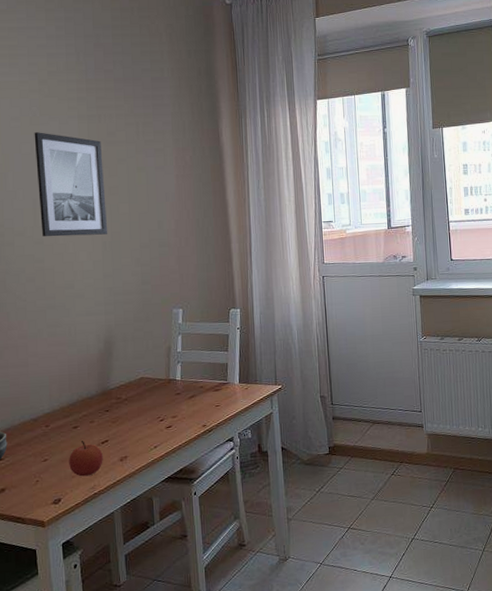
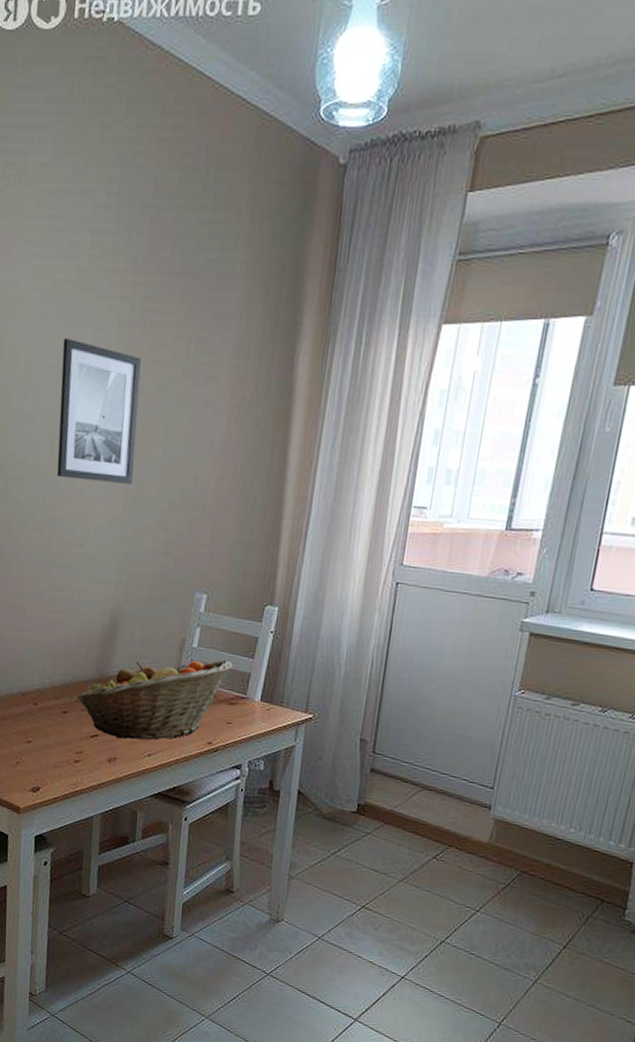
apple: present [69,441,103,477] -> none [53,729,90,770]
fruit basket: none [84,356,212,440] -> present [76,659,233,741]

